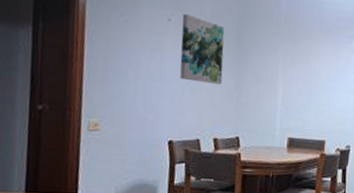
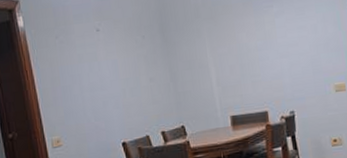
wall art: present [179,14,225,85] -> none [108,20,157,83]

